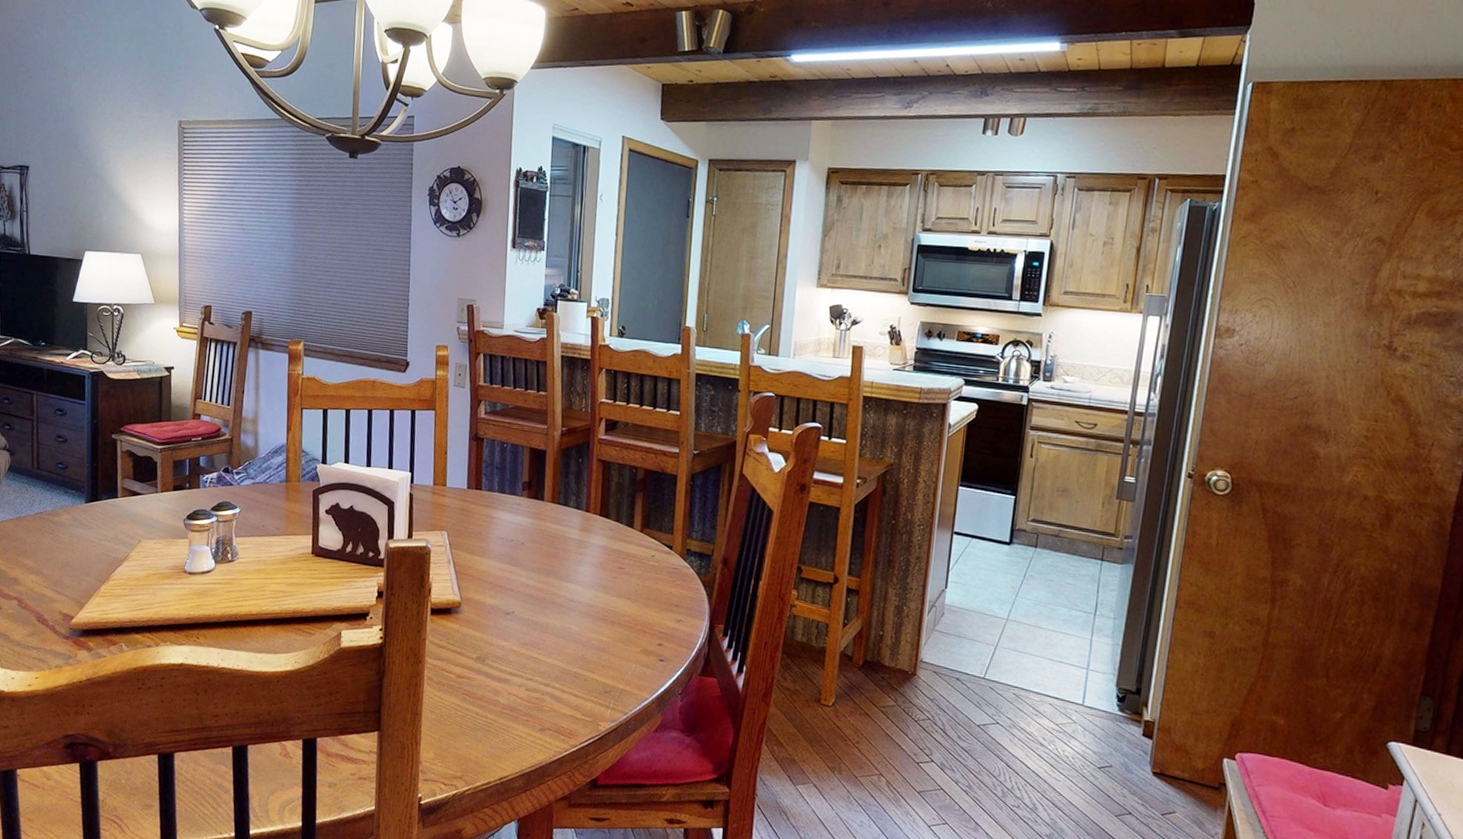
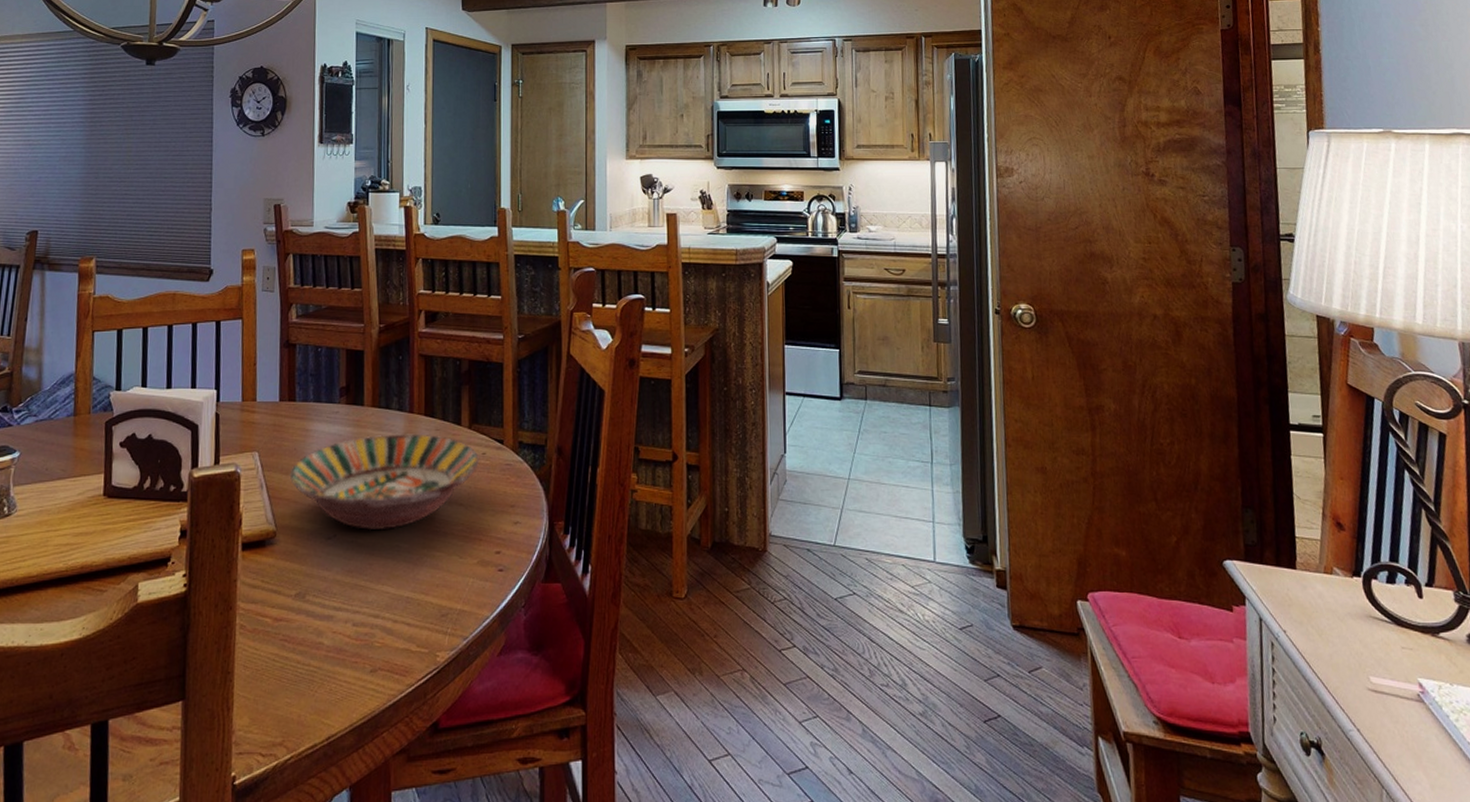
serving bowl: none [474,528,649,613] -> present [289,434,480,531]

